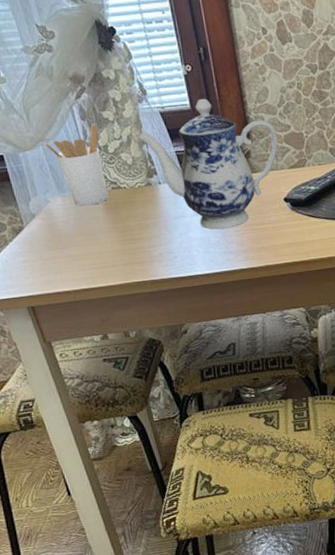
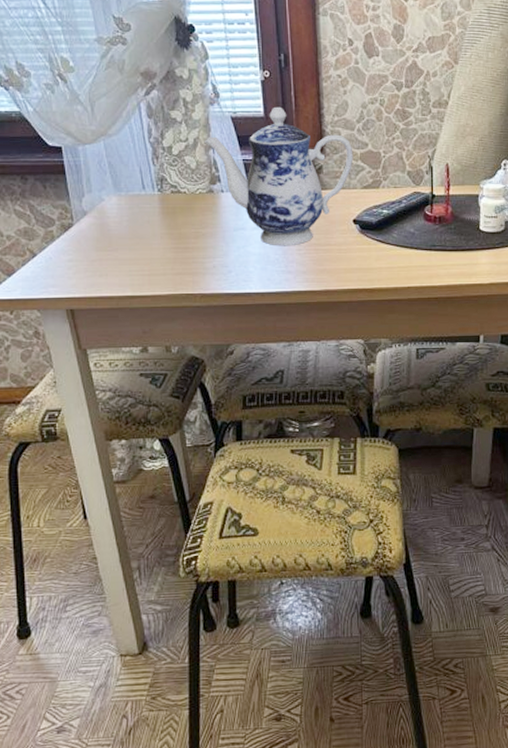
utensil holder: present [43,124,109,206] -> none [105,123,166,208]

